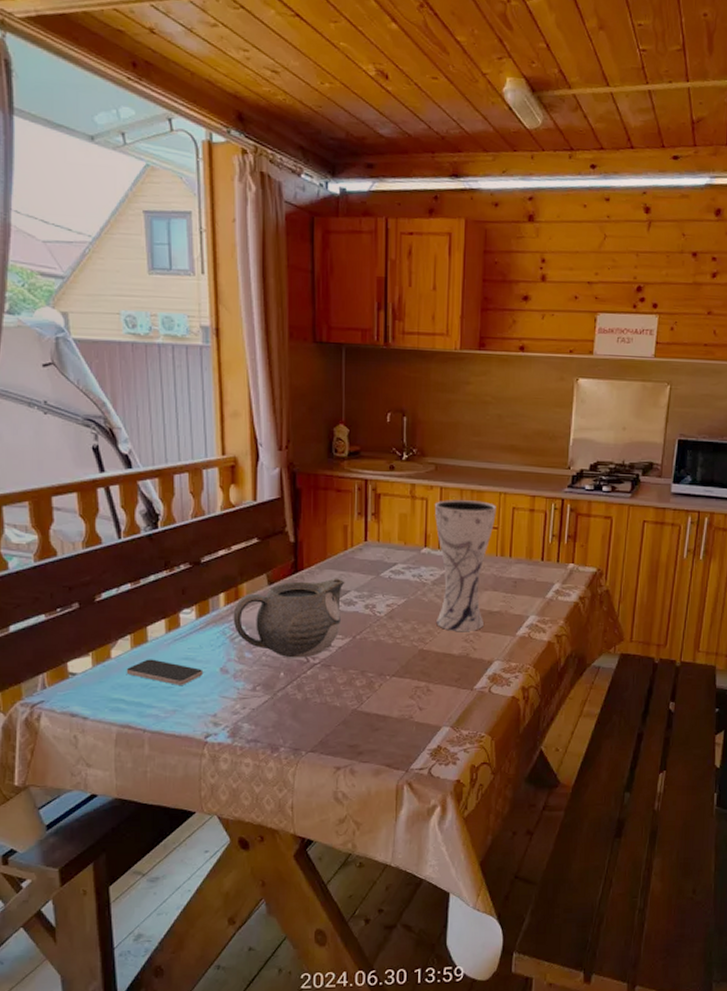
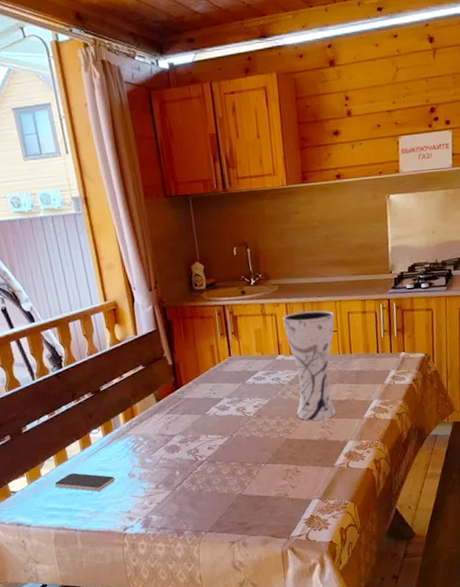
teapot: present [233,578,345,658] -> none [131,389,219,459]

